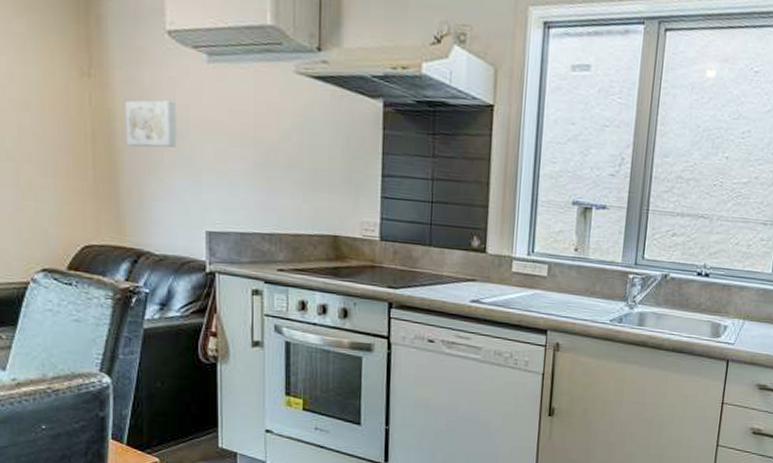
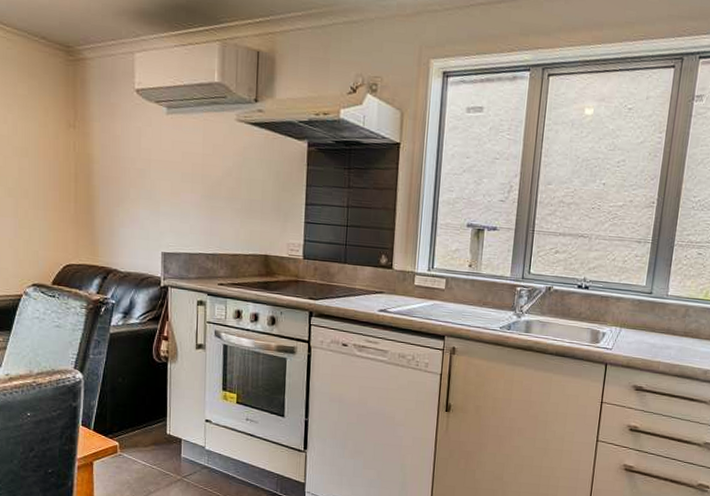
wall art: present [125,100,176,148] -> none [101,145,141,184]

